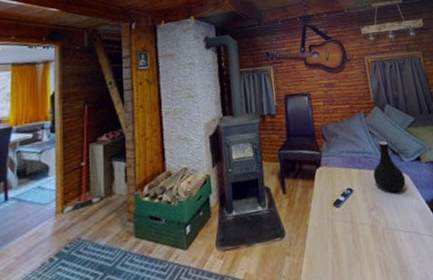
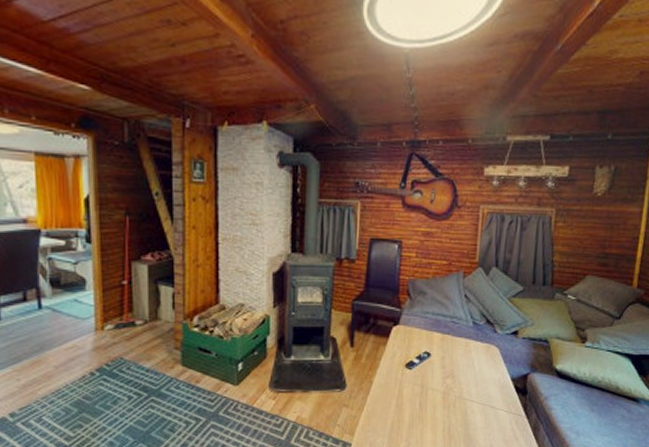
vase: present [373,140,406,192] -> none [457,307,495,363]

